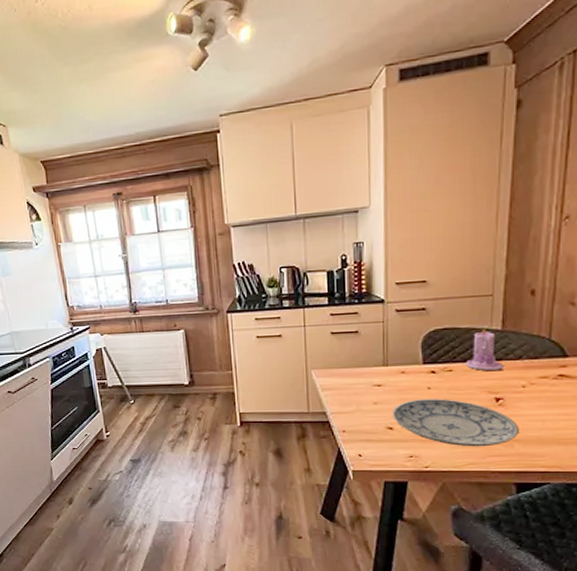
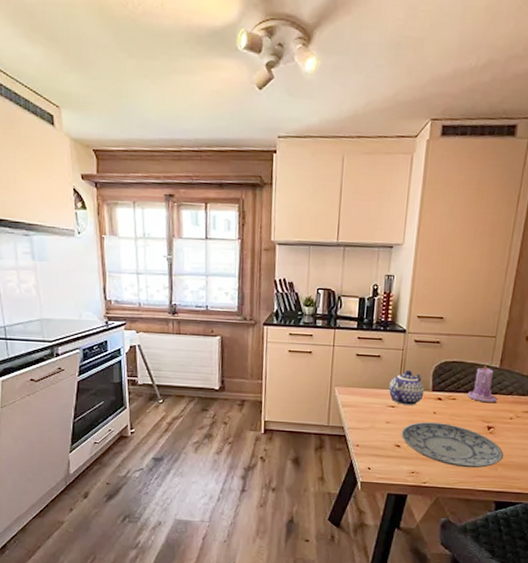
teapot: none [371,344,414,382] -> present [388,370,425,405]

